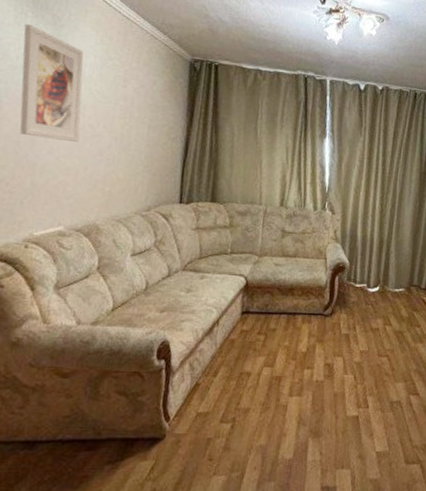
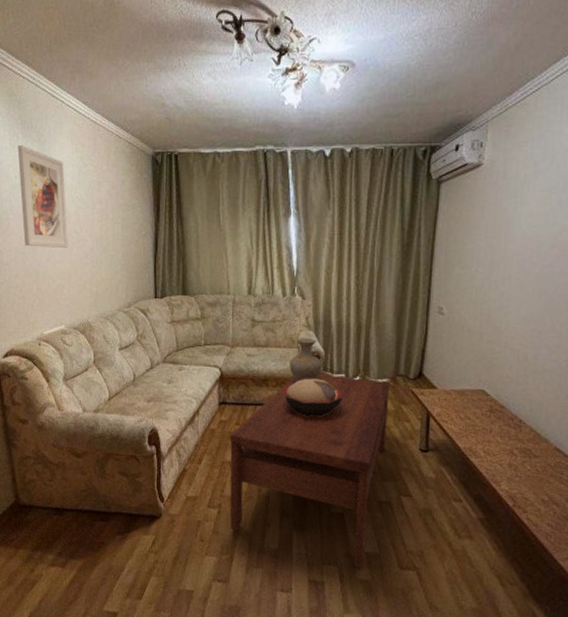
coffee table: none [243,283,405,467] -> present [229,373,390,568]
decorative bowl: none [308,287,364,324] -> present [283,378,344,417]
vase: none [316,249,347,292] -> present [289,338,323,383]

